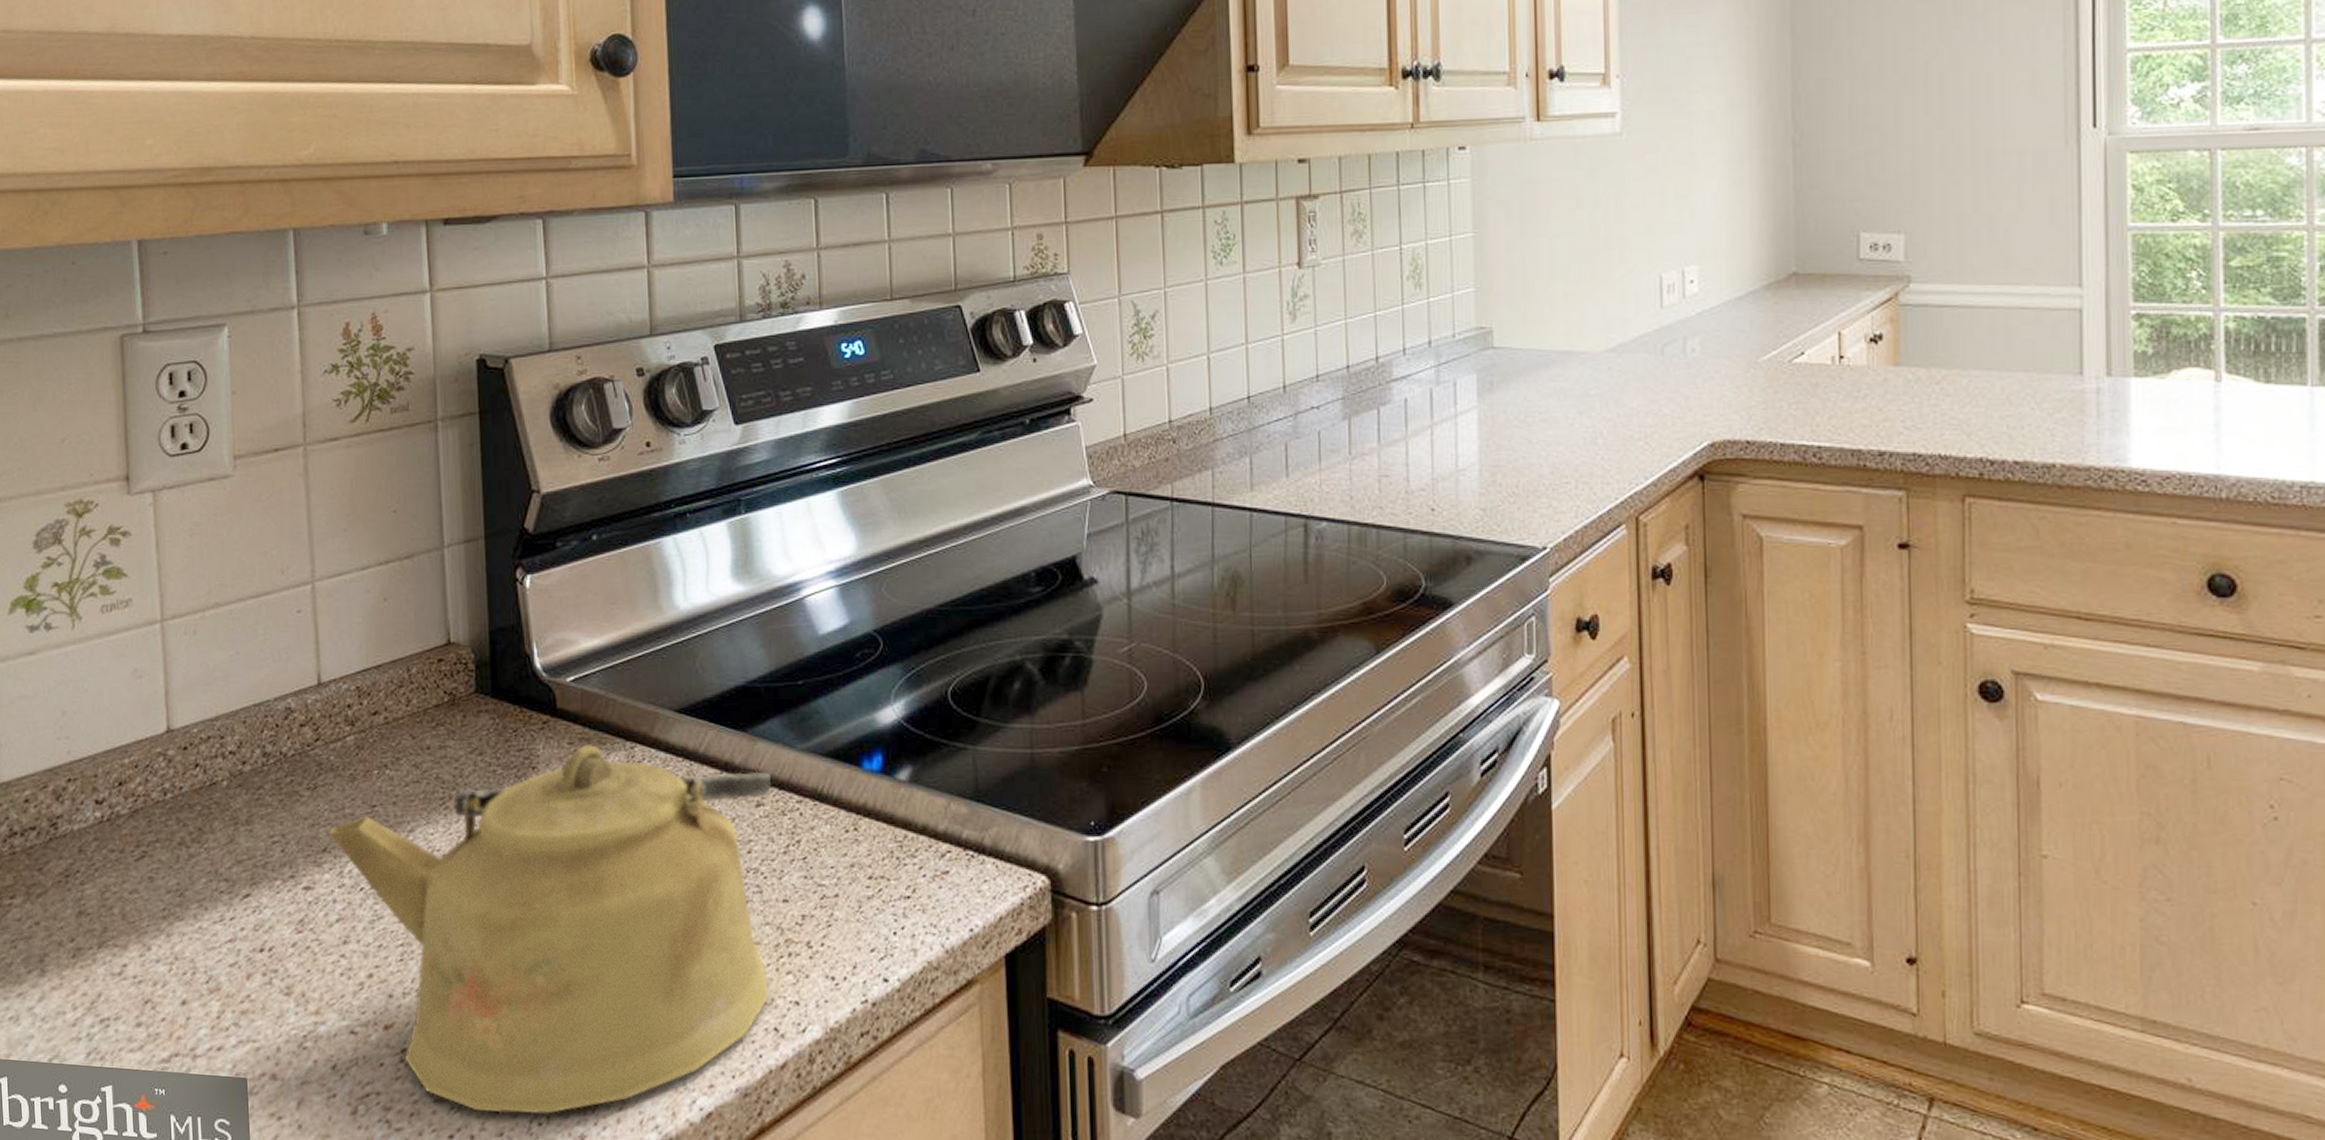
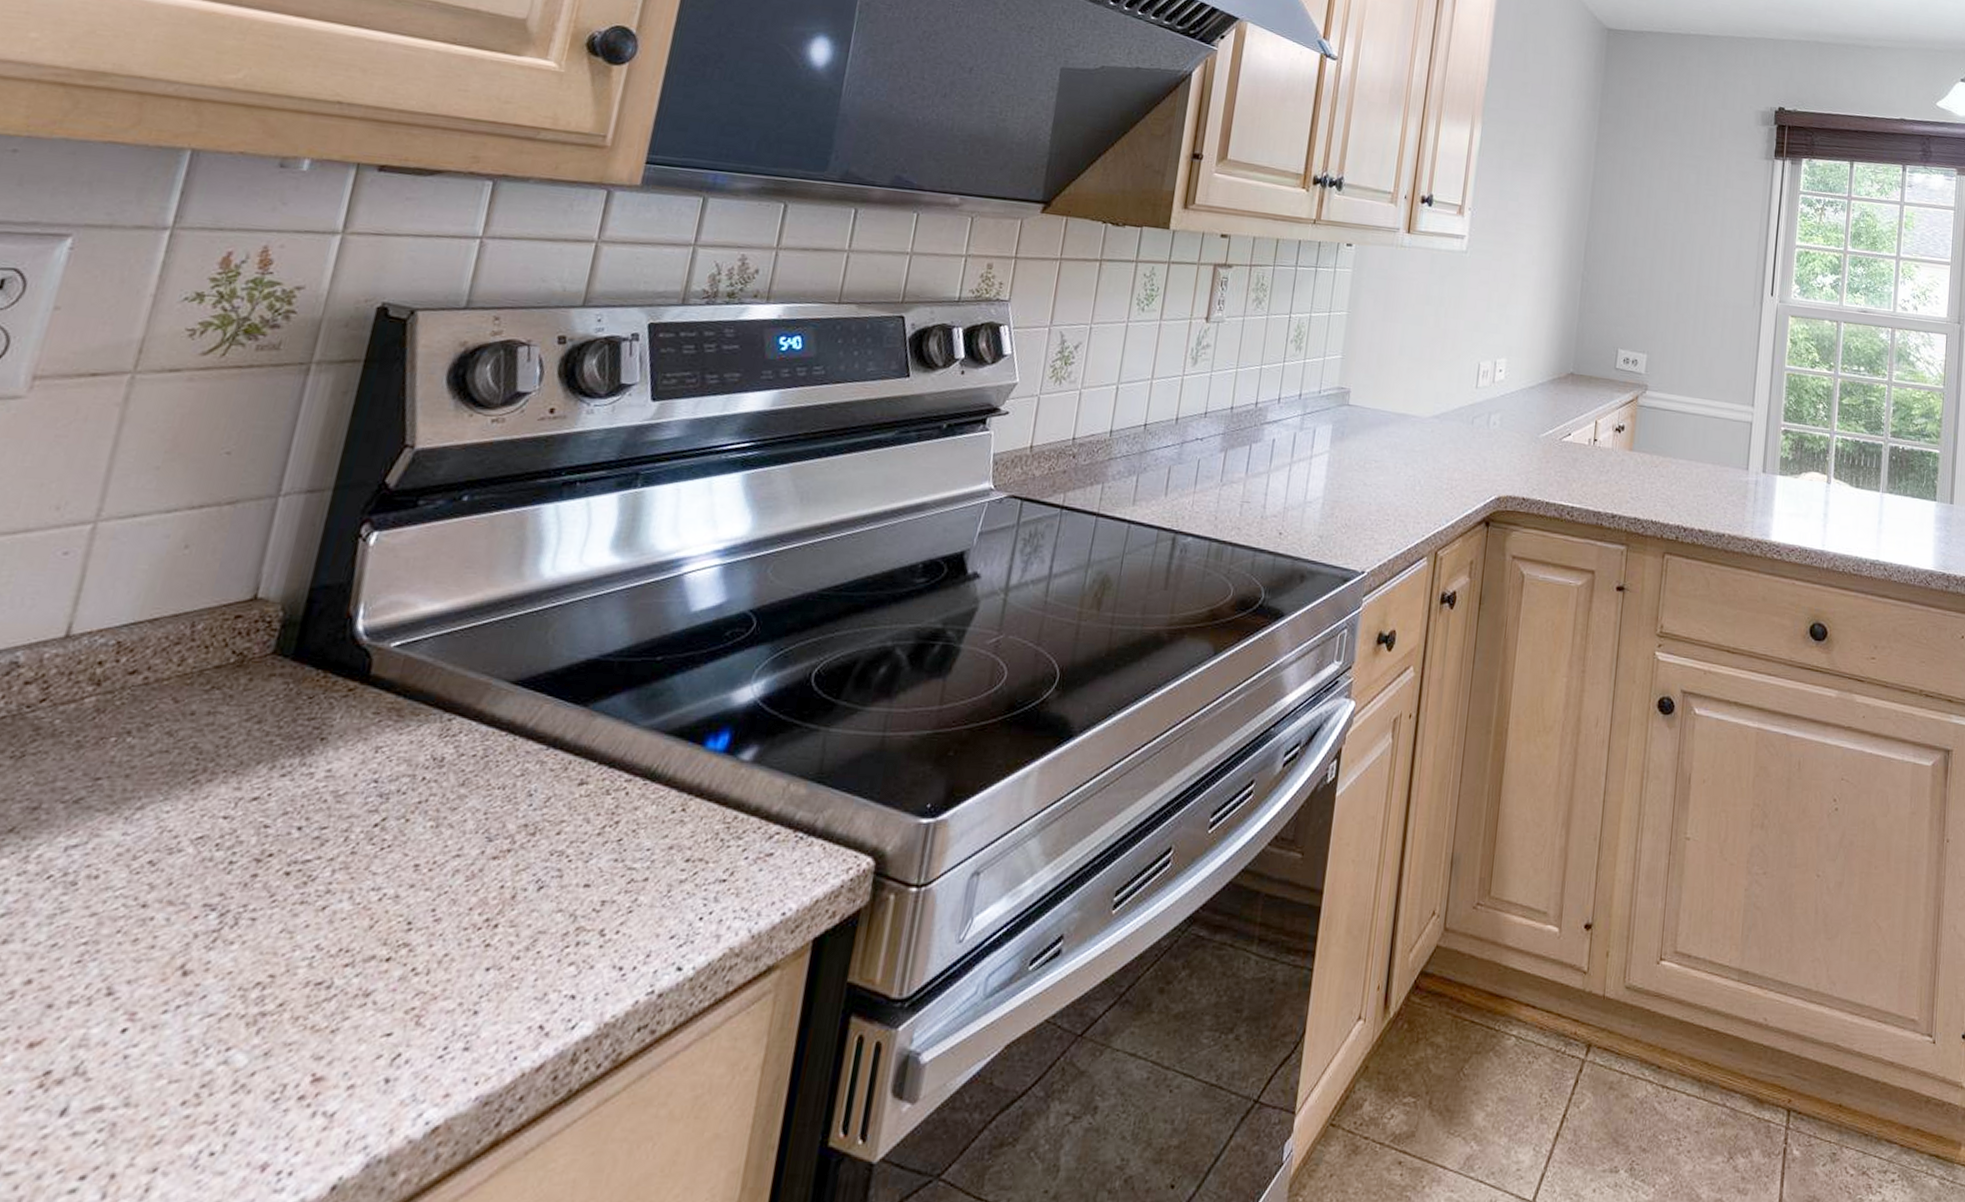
kettle: present [328,744,771,1115] -> none [24,715,603,1144]

